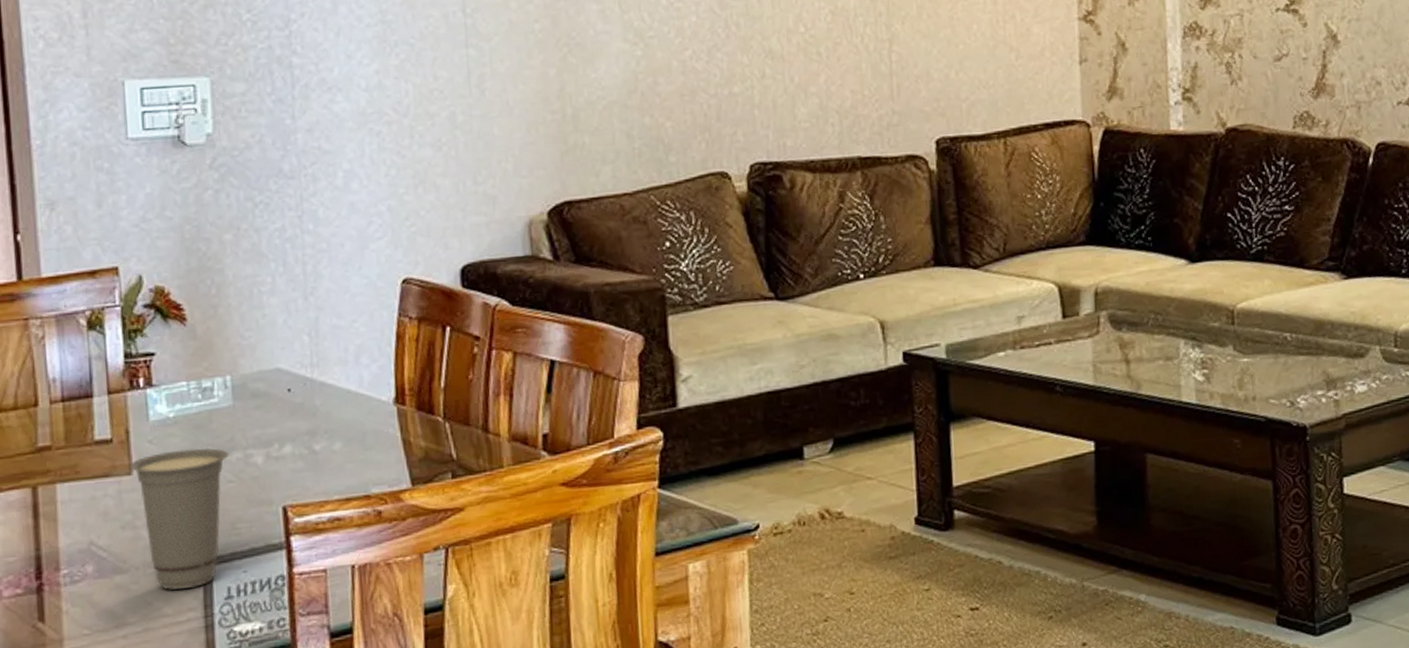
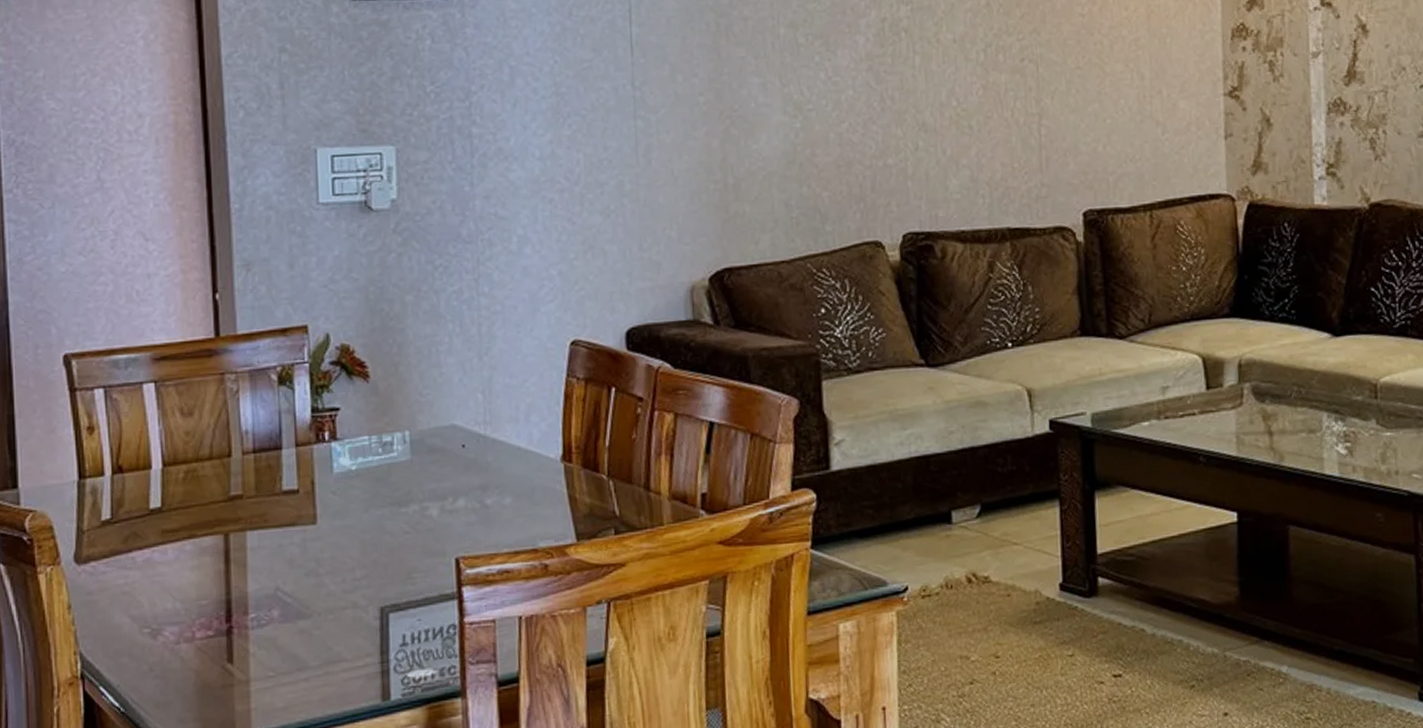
cup: present [129,447,229,590] -> none [314,500,406,636]

